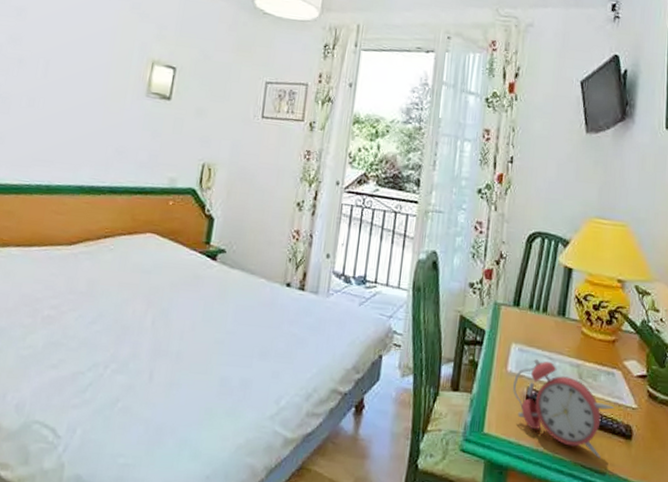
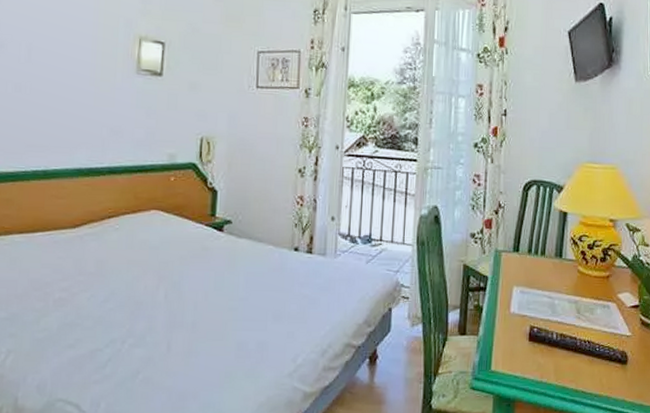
alarm clock: present [513,358,615,459] -> none [517,298,611,384]

